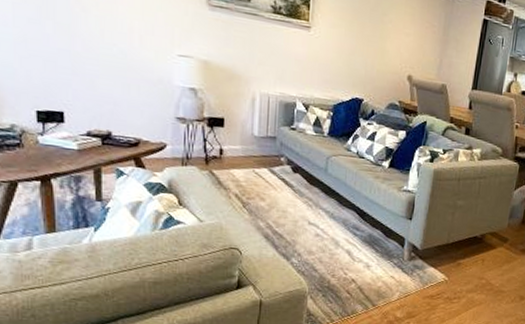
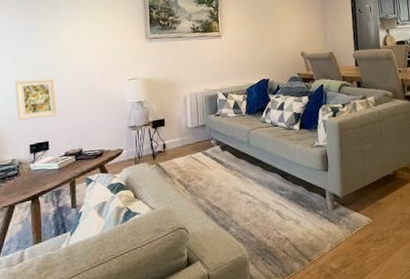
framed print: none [10,16,77,81] -> present [15,77,58,121]

